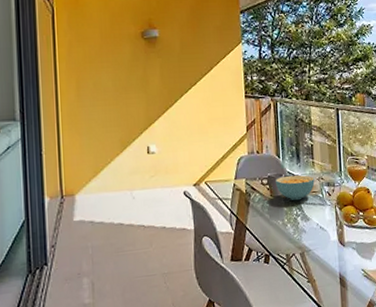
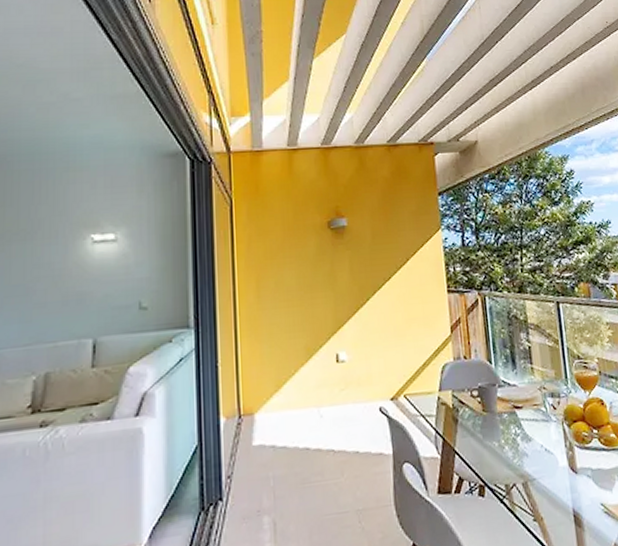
cereal bowl: present [276,175,315,201] -> none [488,384,536,417]

